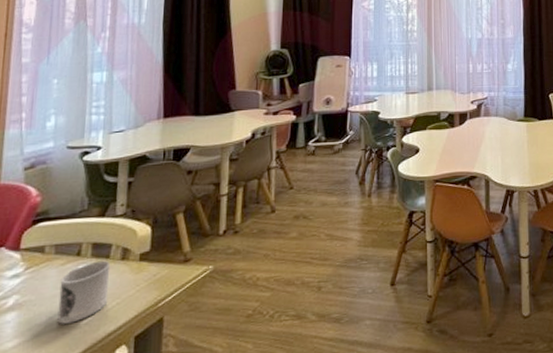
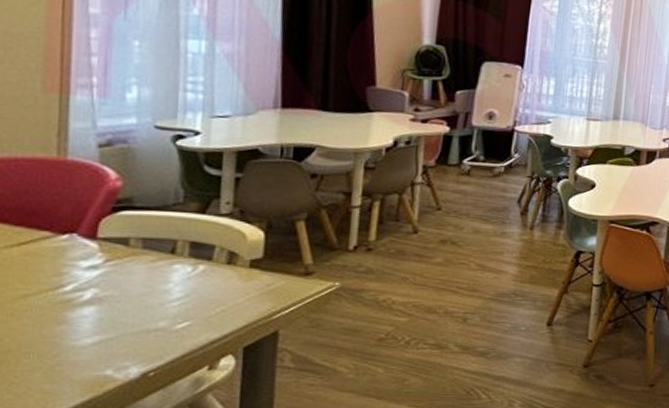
cup: present [57,260,109,324] -> none [148,262,212,326]

